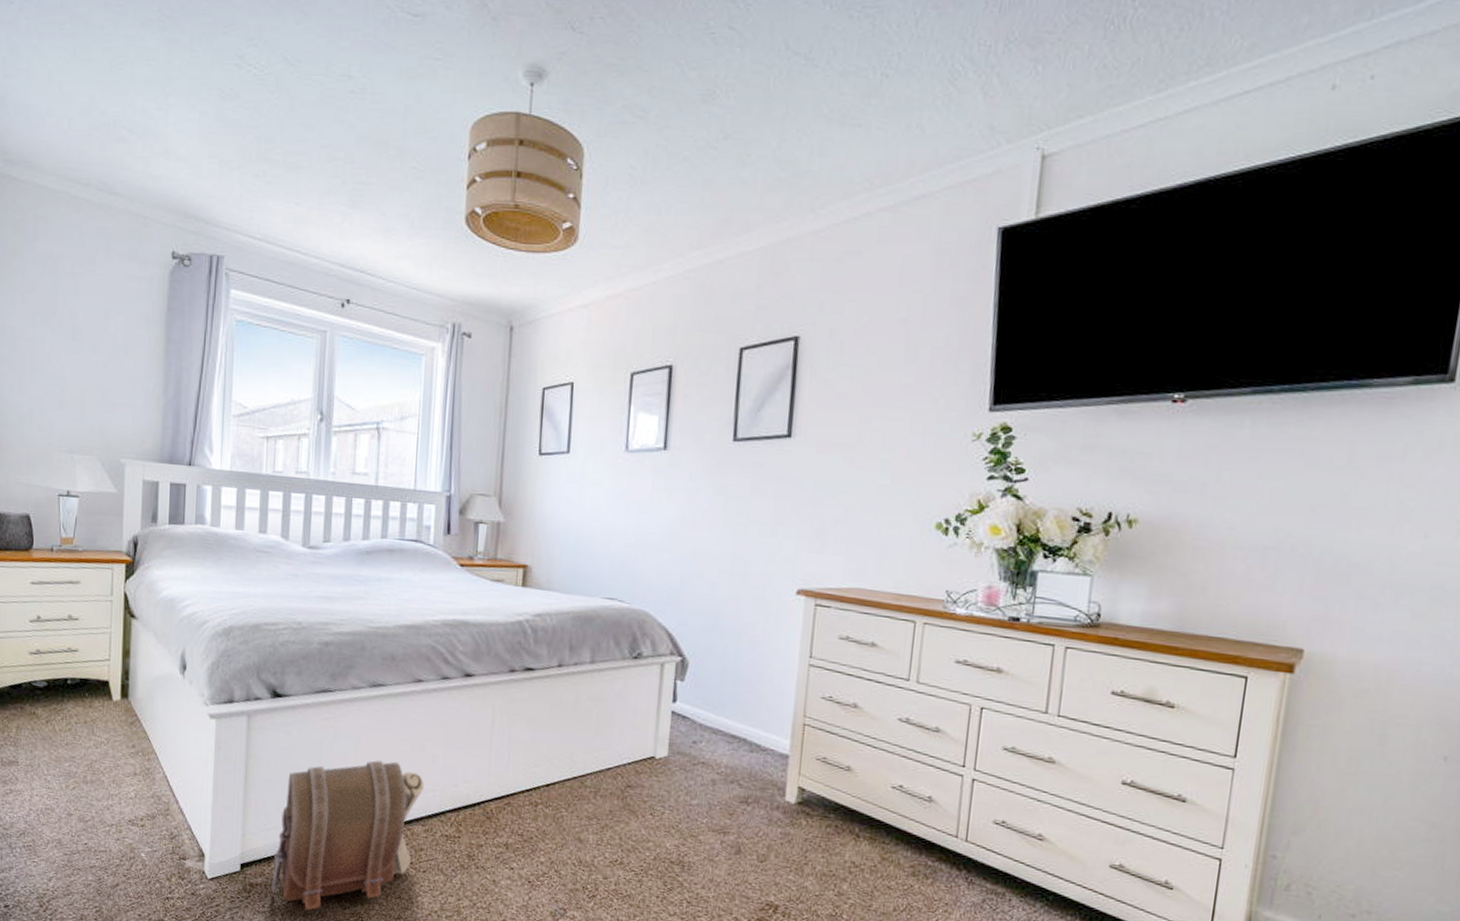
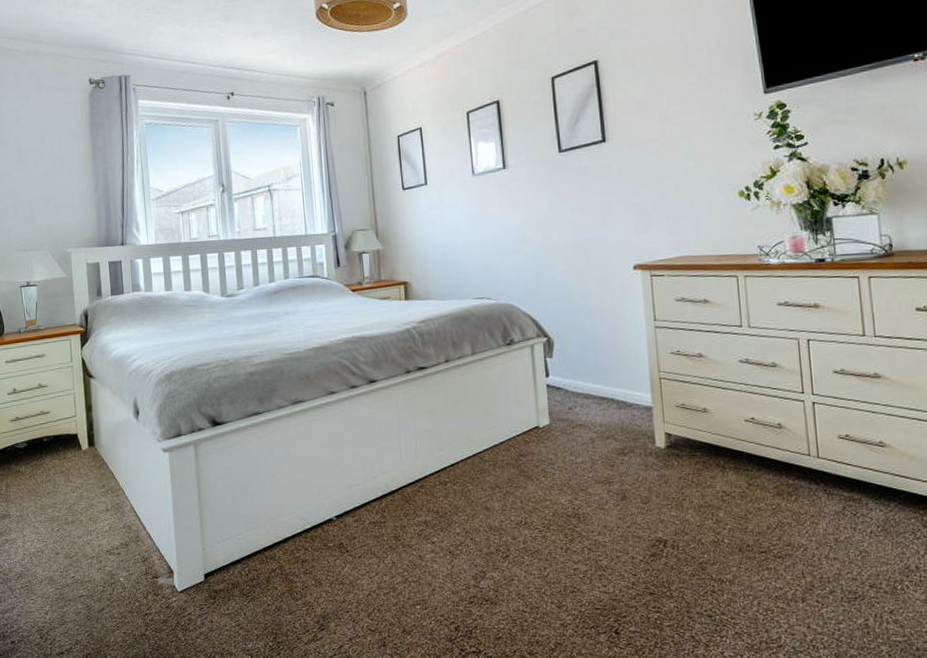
pouch: present [271,760,424,911] -> none [232,465,349,607]

